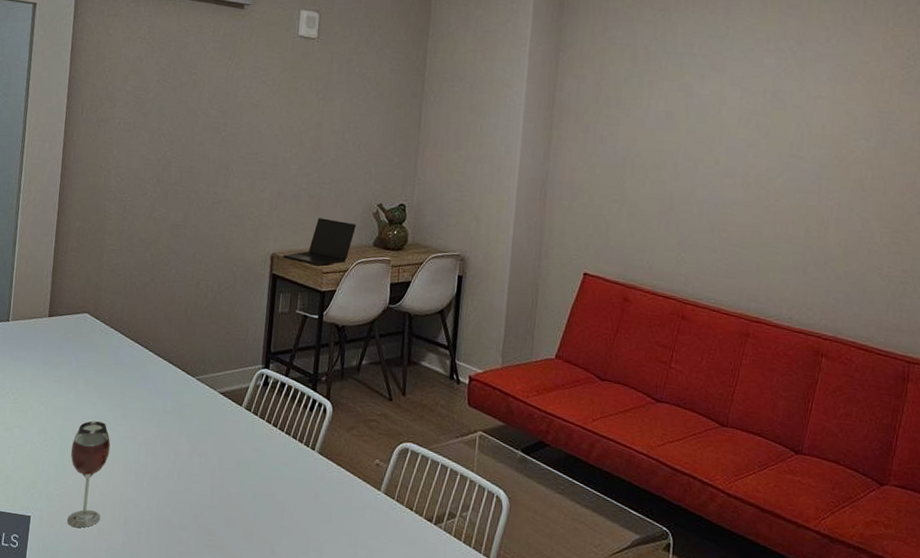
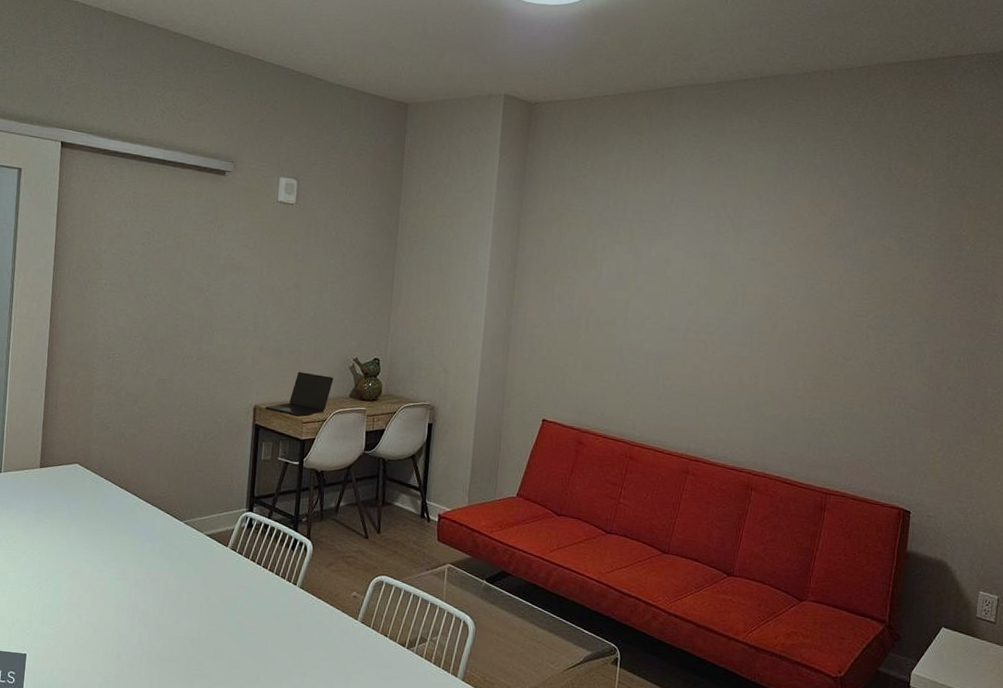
wineglass: present [67,421,111,528] -> none [62,564,103,663]

